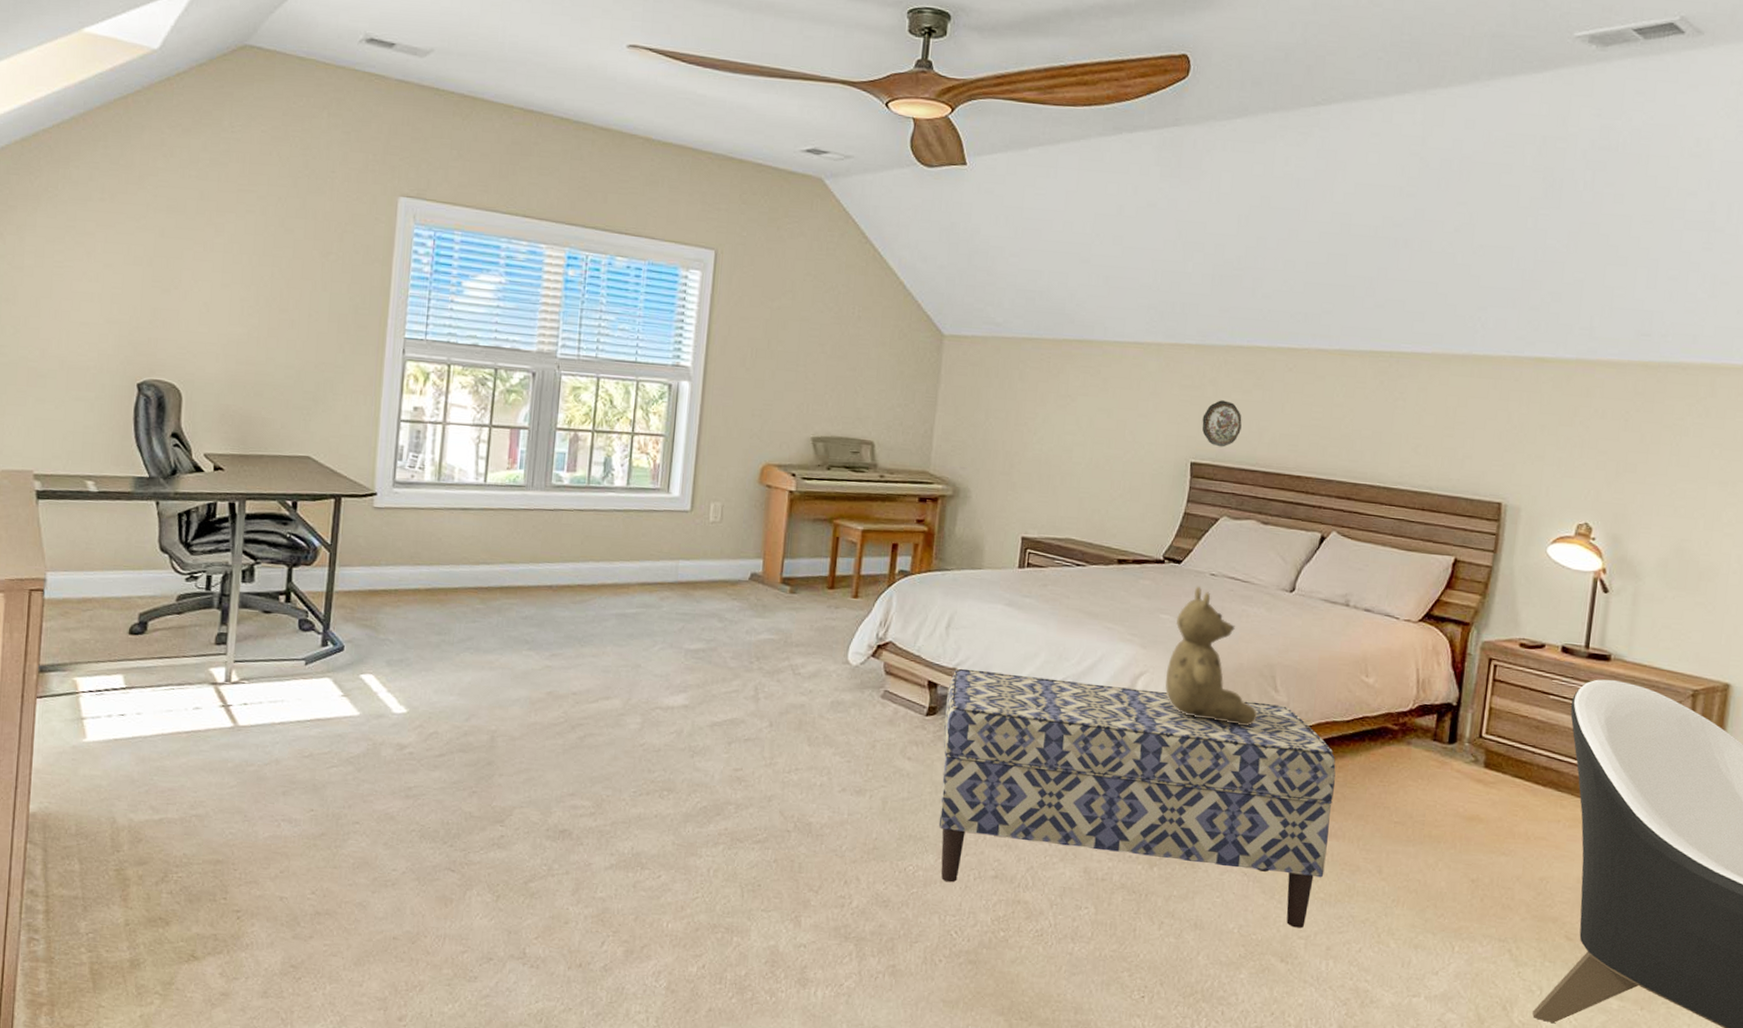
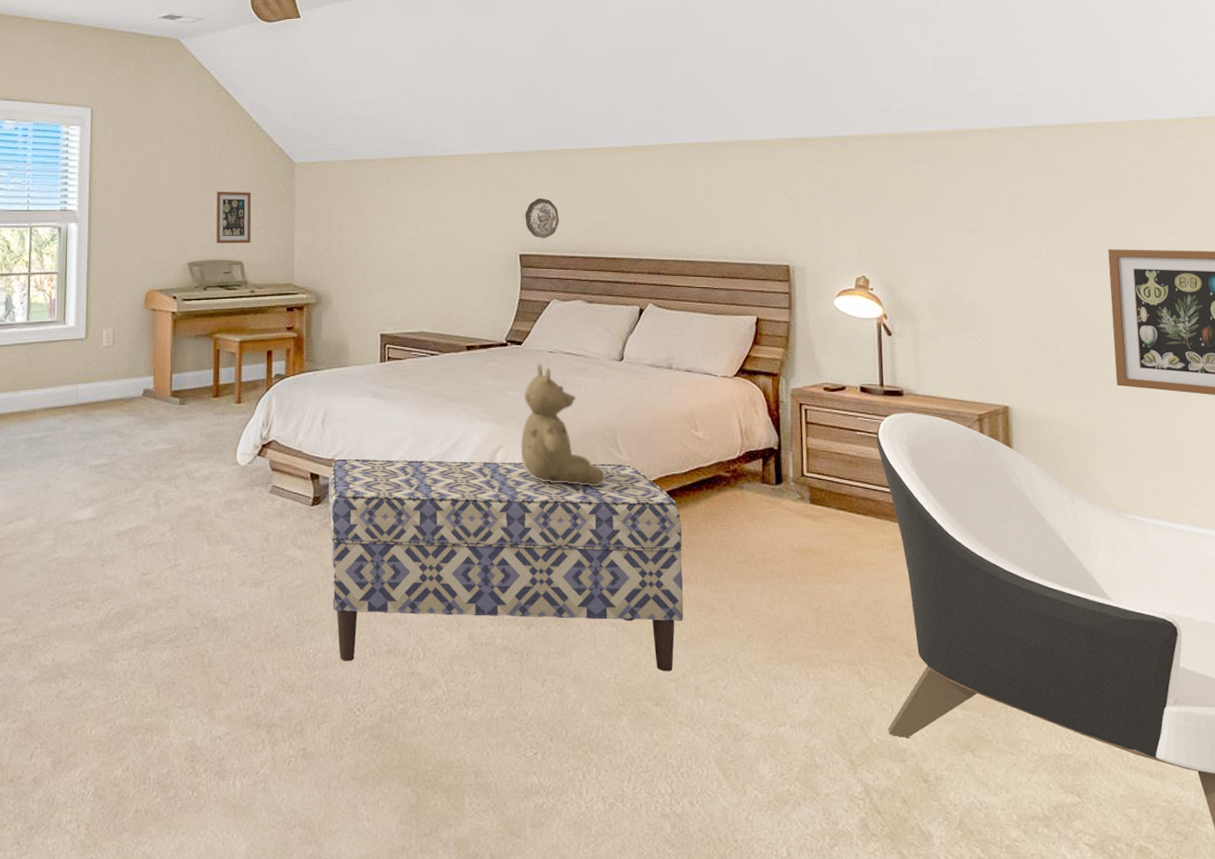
picture frame: none [845,359,891,422] -> present [216,191,252,244]

